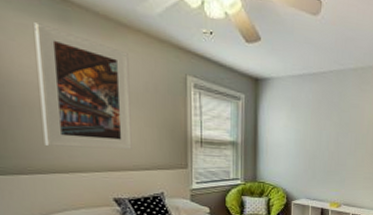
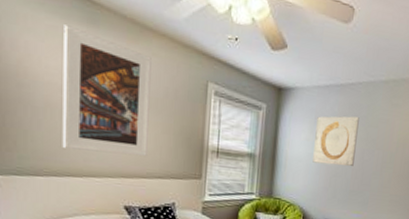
wall art: none [292,102,332,150] -> present [312,116,359,167]

